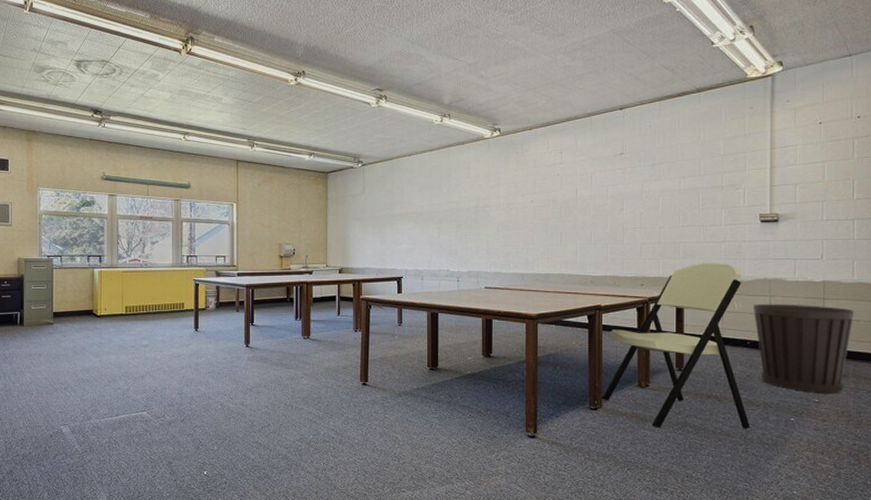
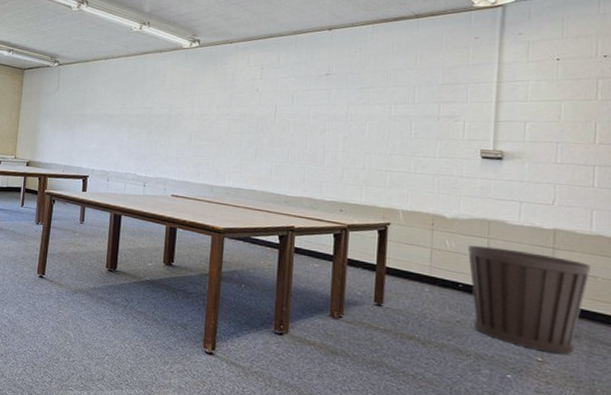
folding chair: present [601,263,750,429] -> none [288,195,458,380]

